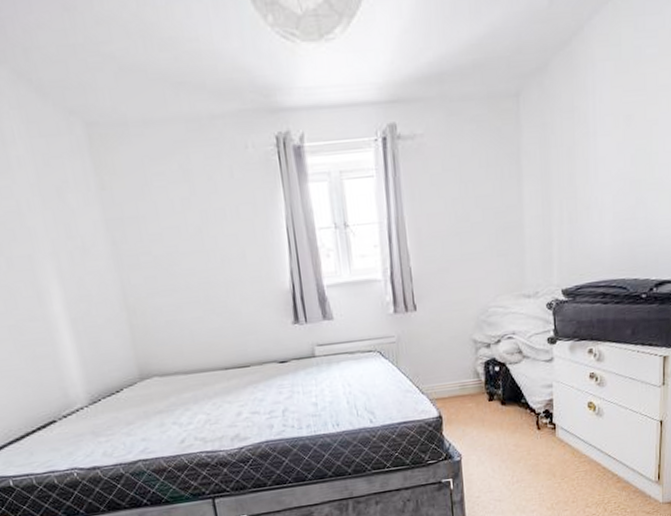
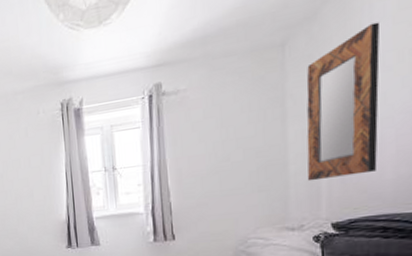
home mirror: none [539,83,601,246] -> present [306,22,381,181]

